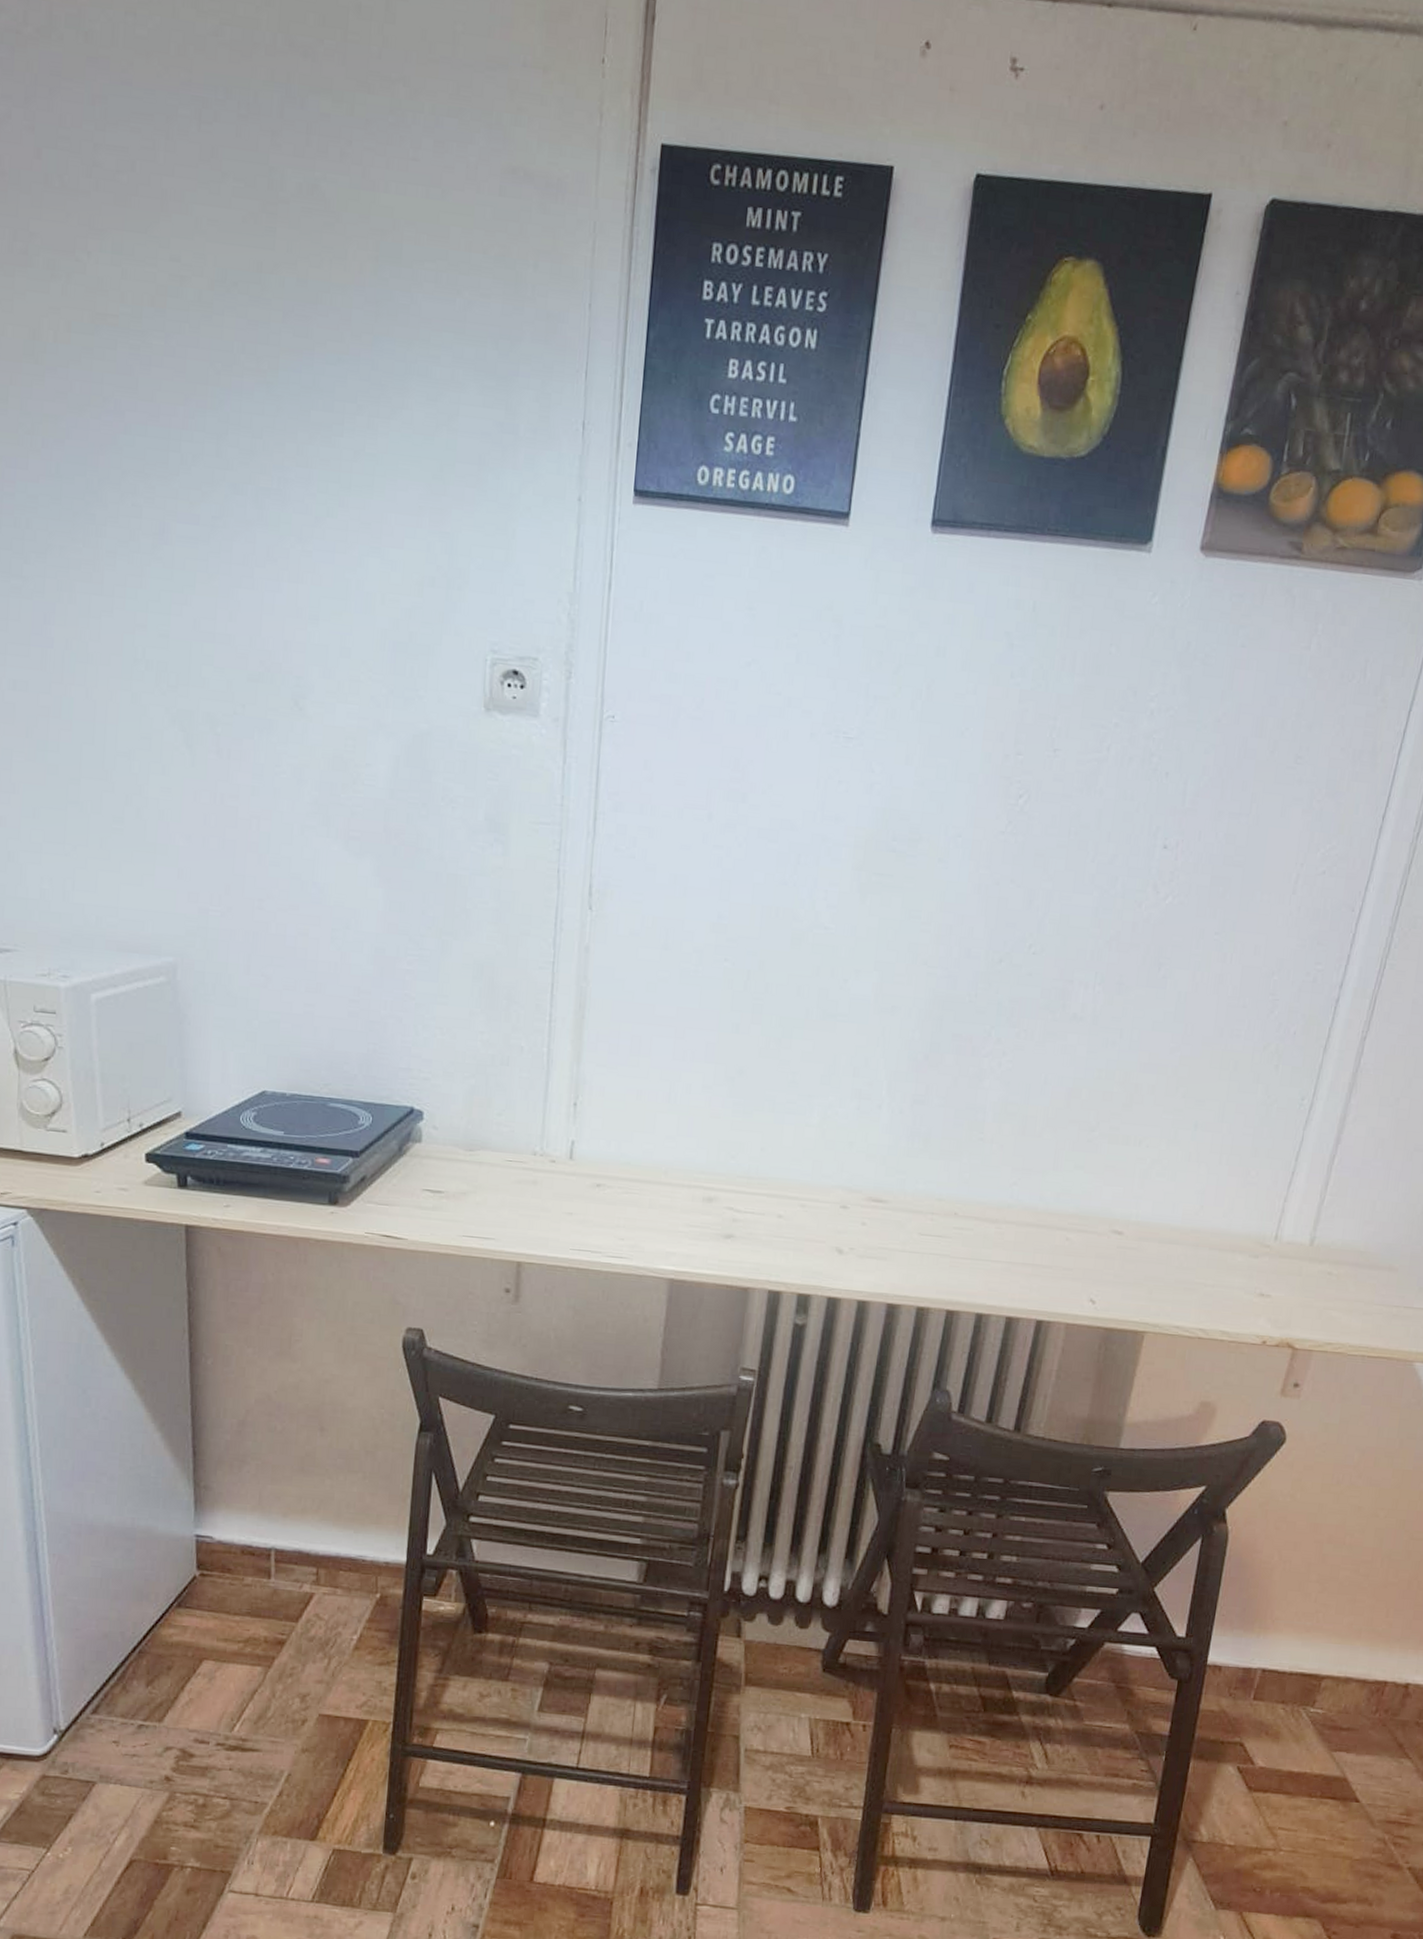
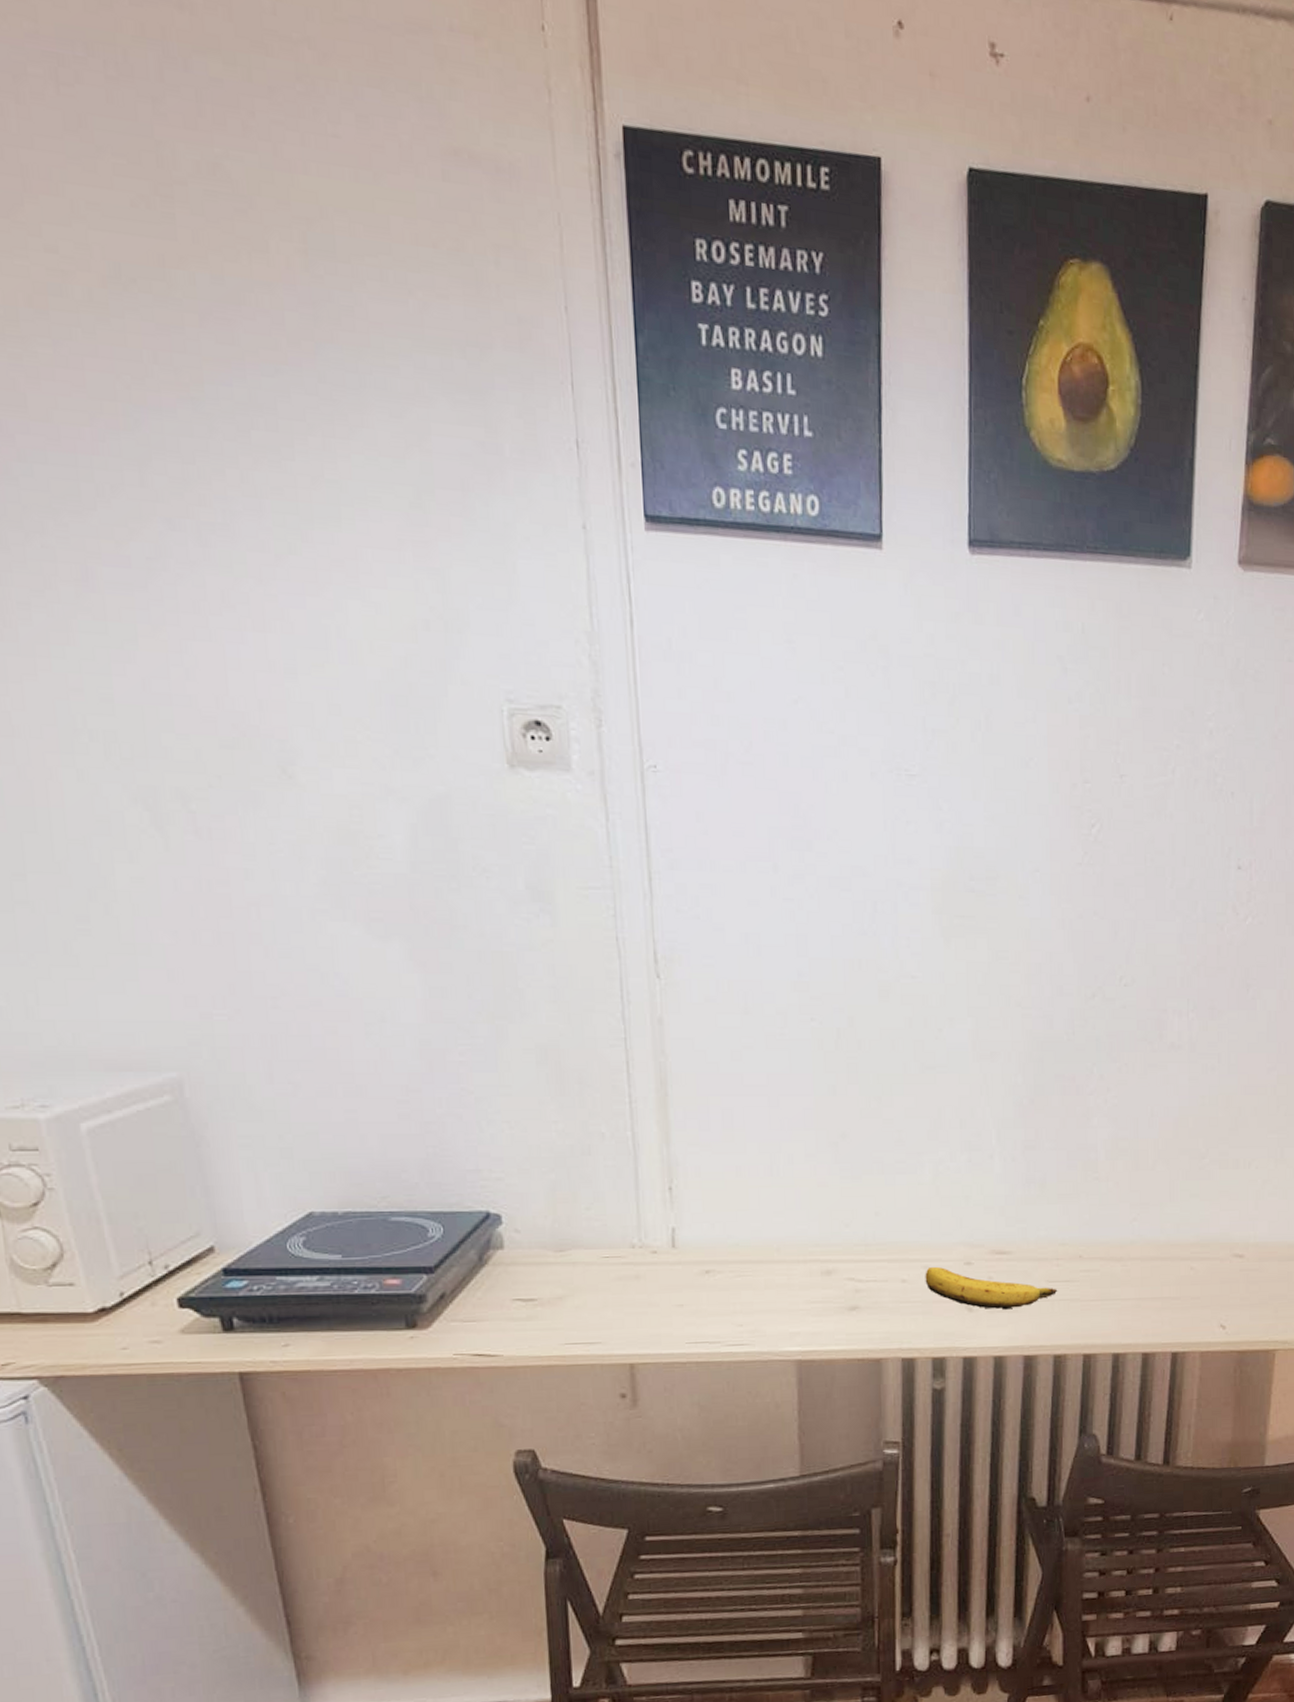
banana: none [800,1206,929,1257] -> present [925,1266,1058,1310]

